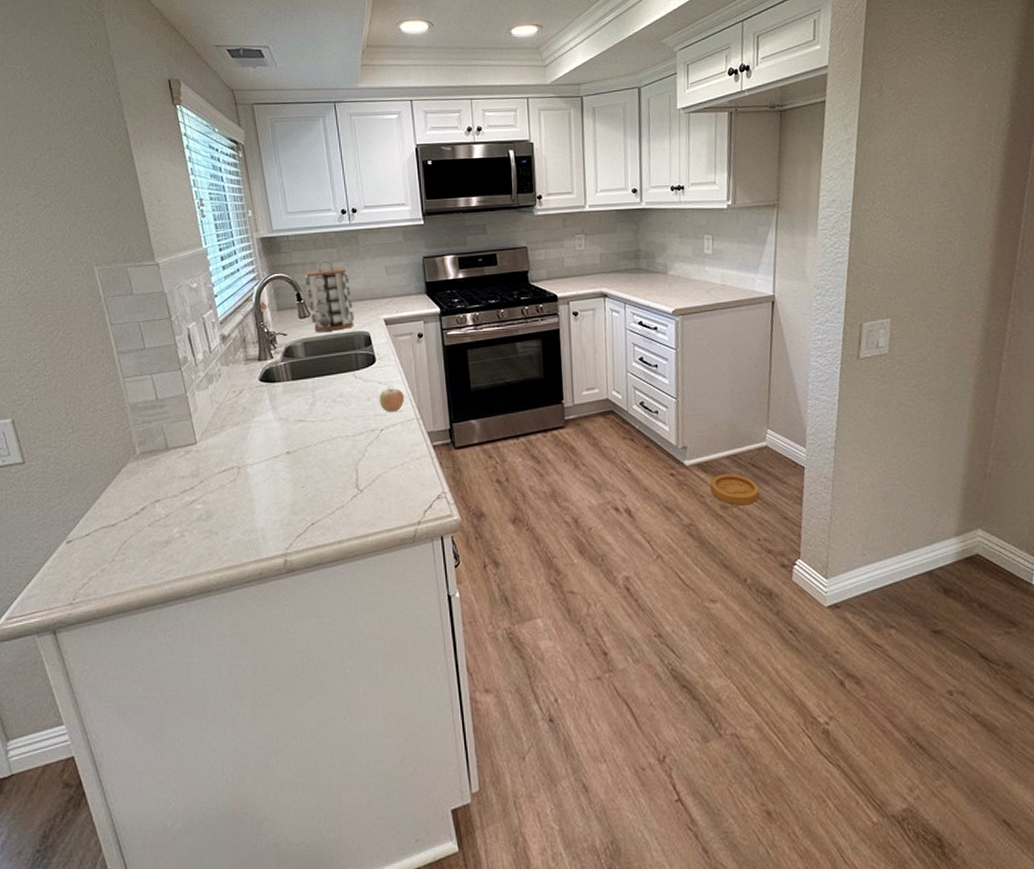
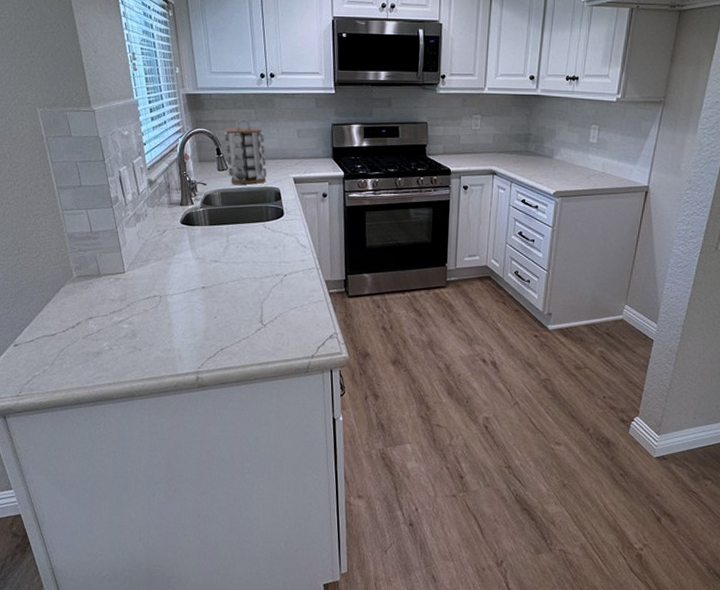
fruit: present [379,386,404,413] -> none [284,238,307,261]
pet bowl: present [710,474,760,506] -> none [568,340,611,368]

